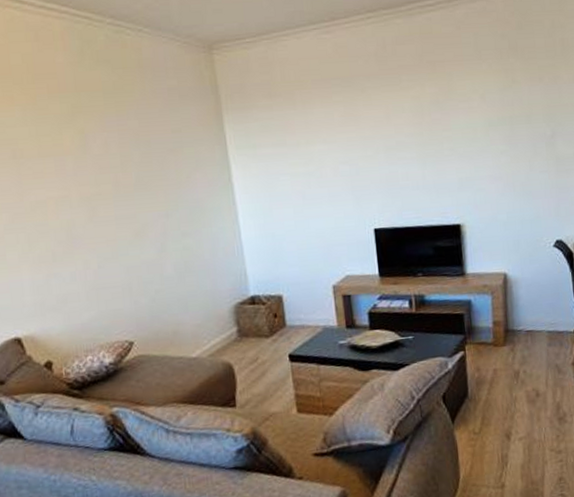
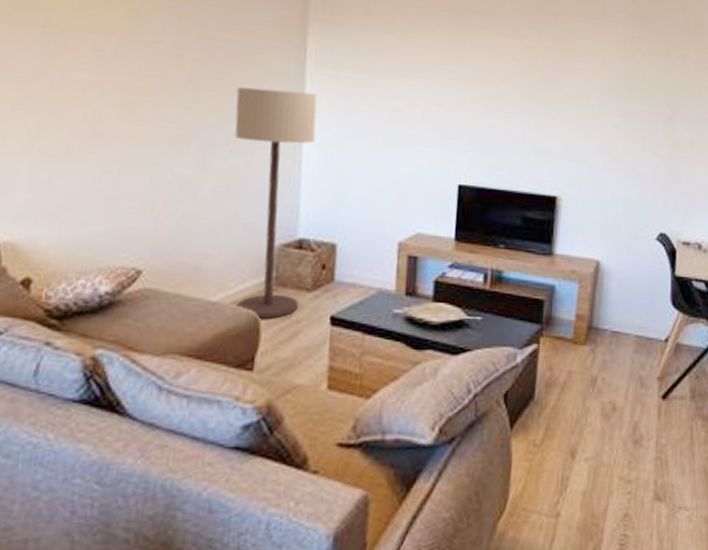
floor lamp: none [176,173,262,365] -> present [235,87,317,319]

